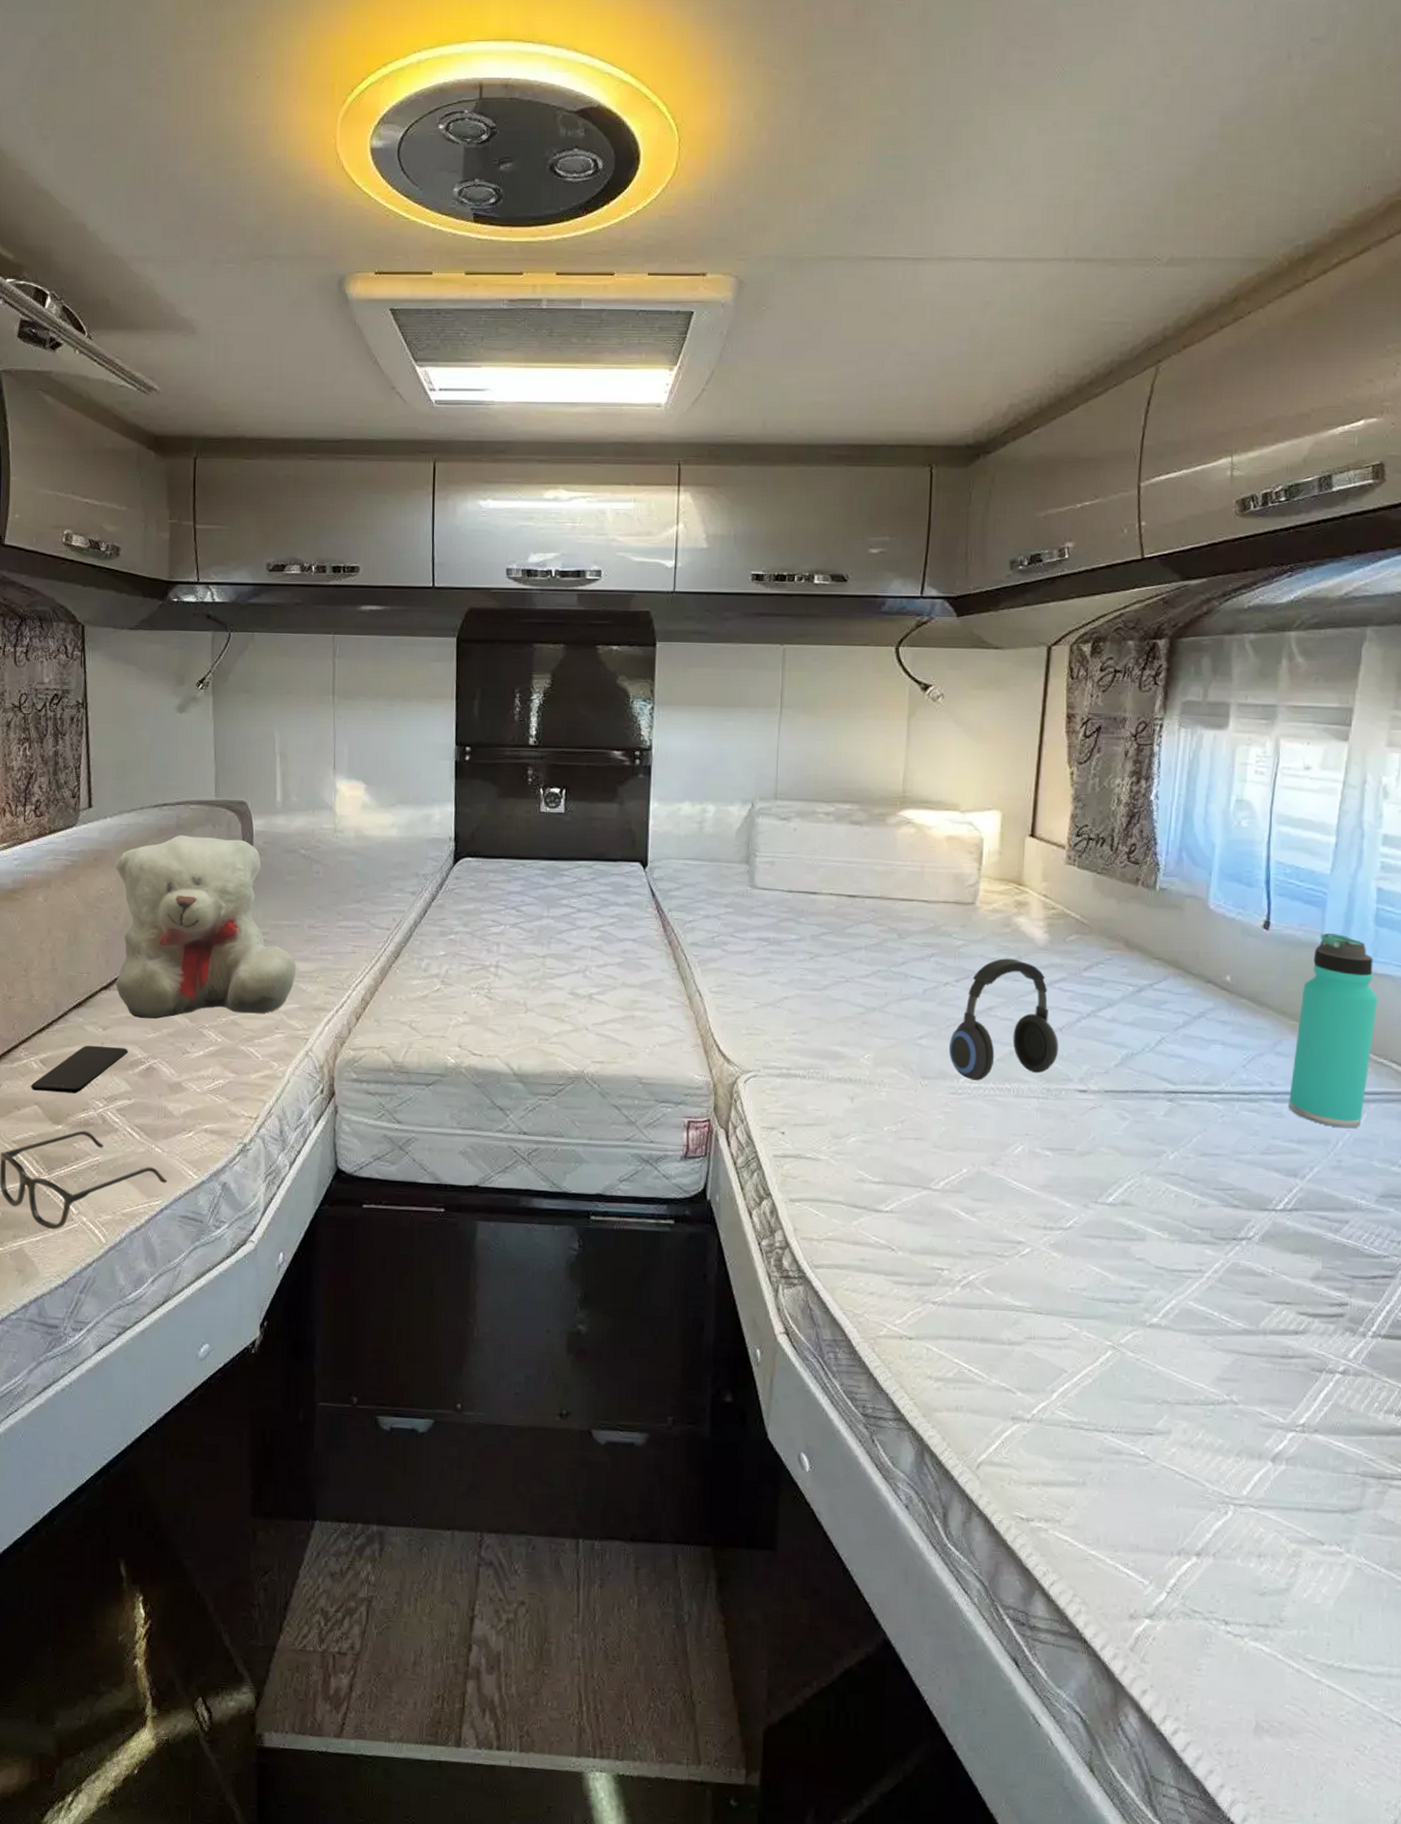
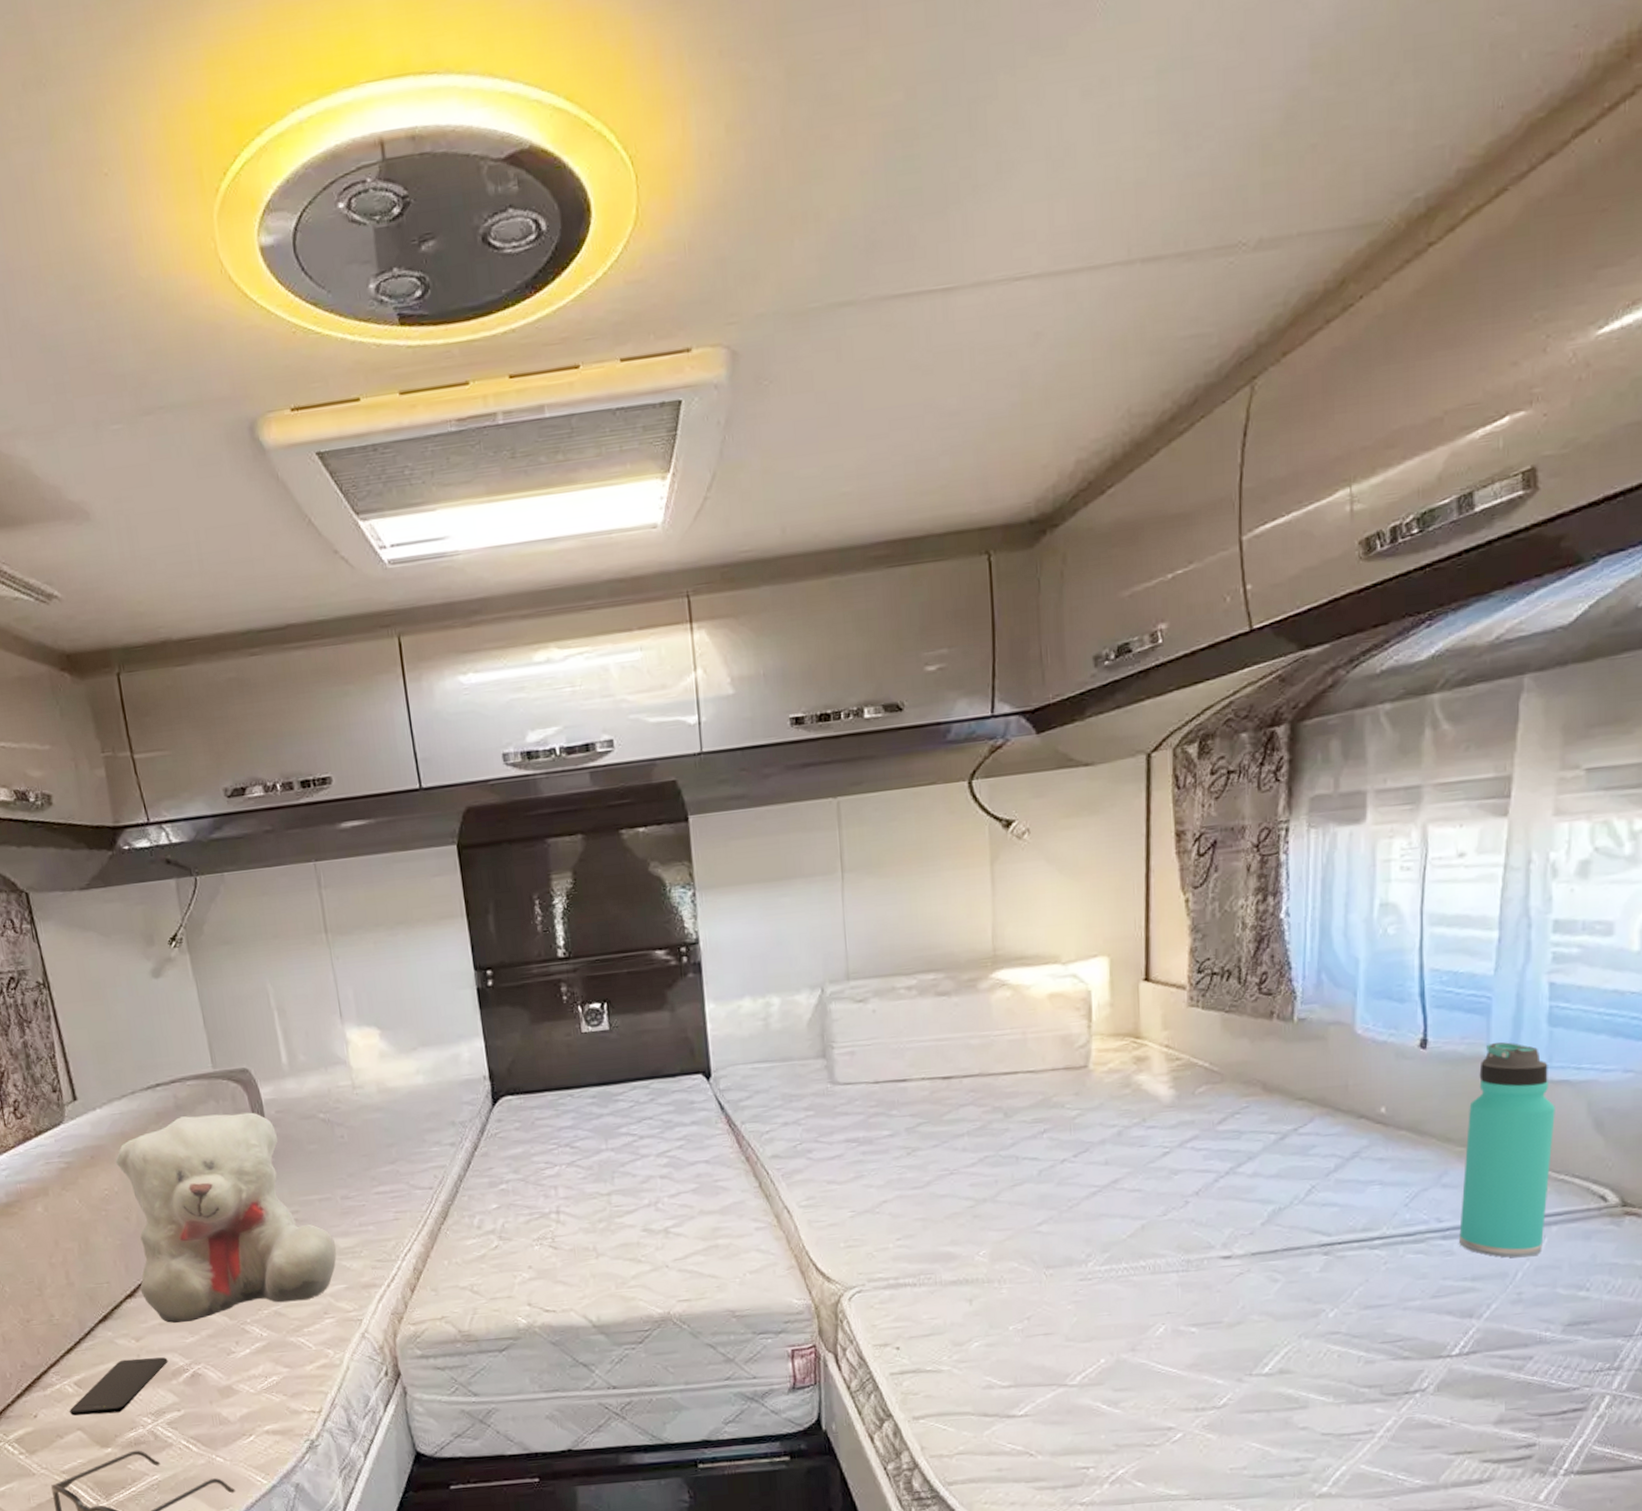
headphones: present [948,958,1059,1081] -> none [1072,1122,1197,1263]

